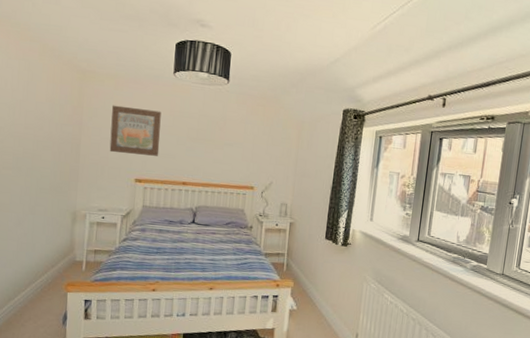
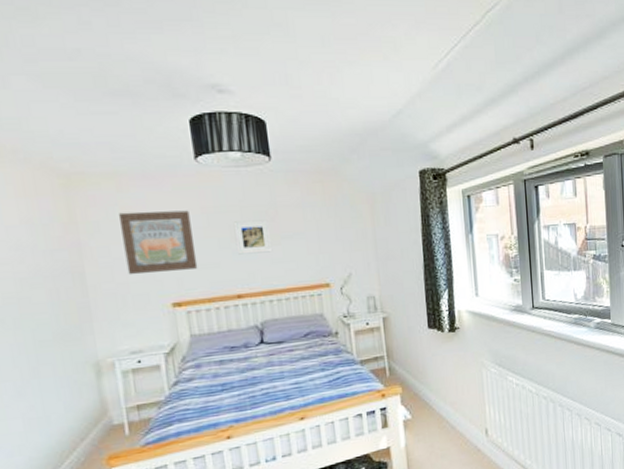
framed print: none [190,125,217,154] -> present [233,219,273,255]

